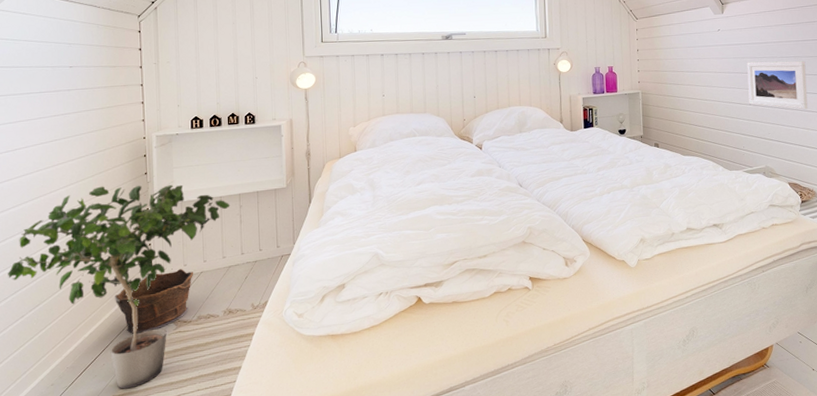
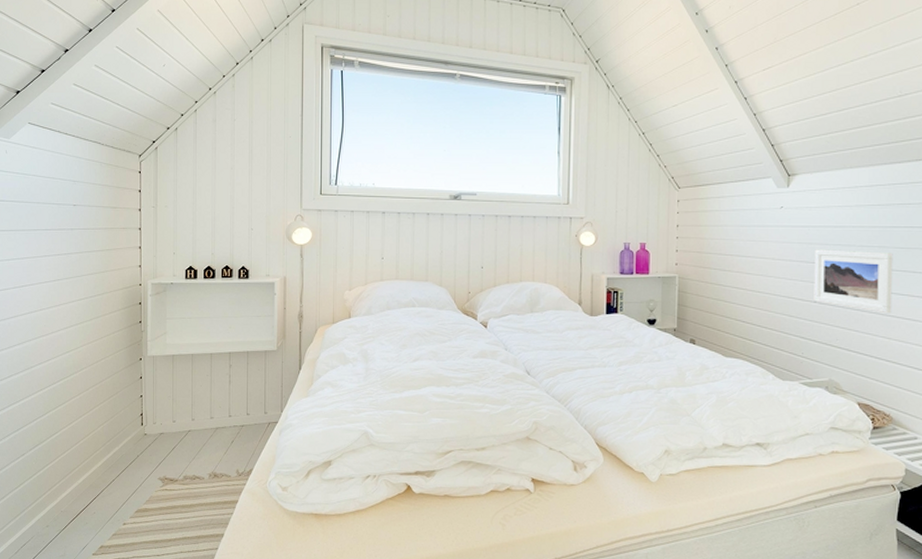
potted plant: present [8,184,230,389] -> none [12,331,220,541]
clay pot: present [114,269,194,334] -> none [106,425,182,486]

